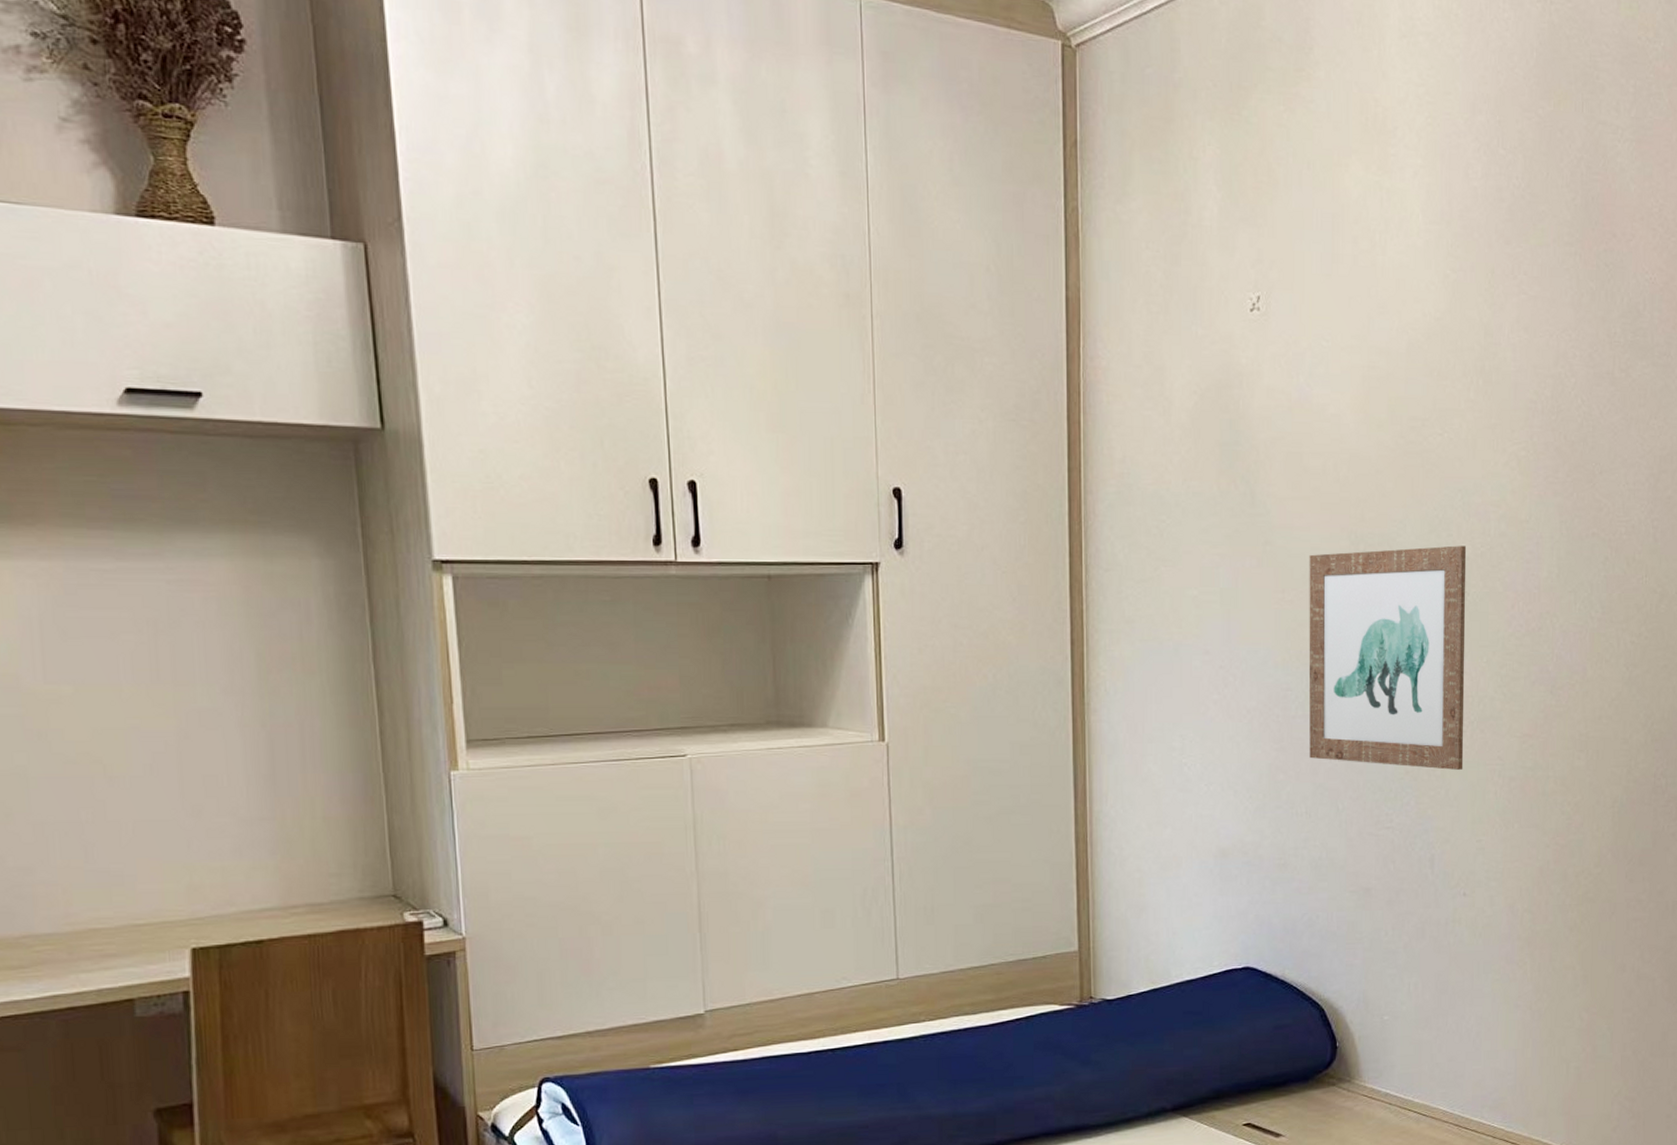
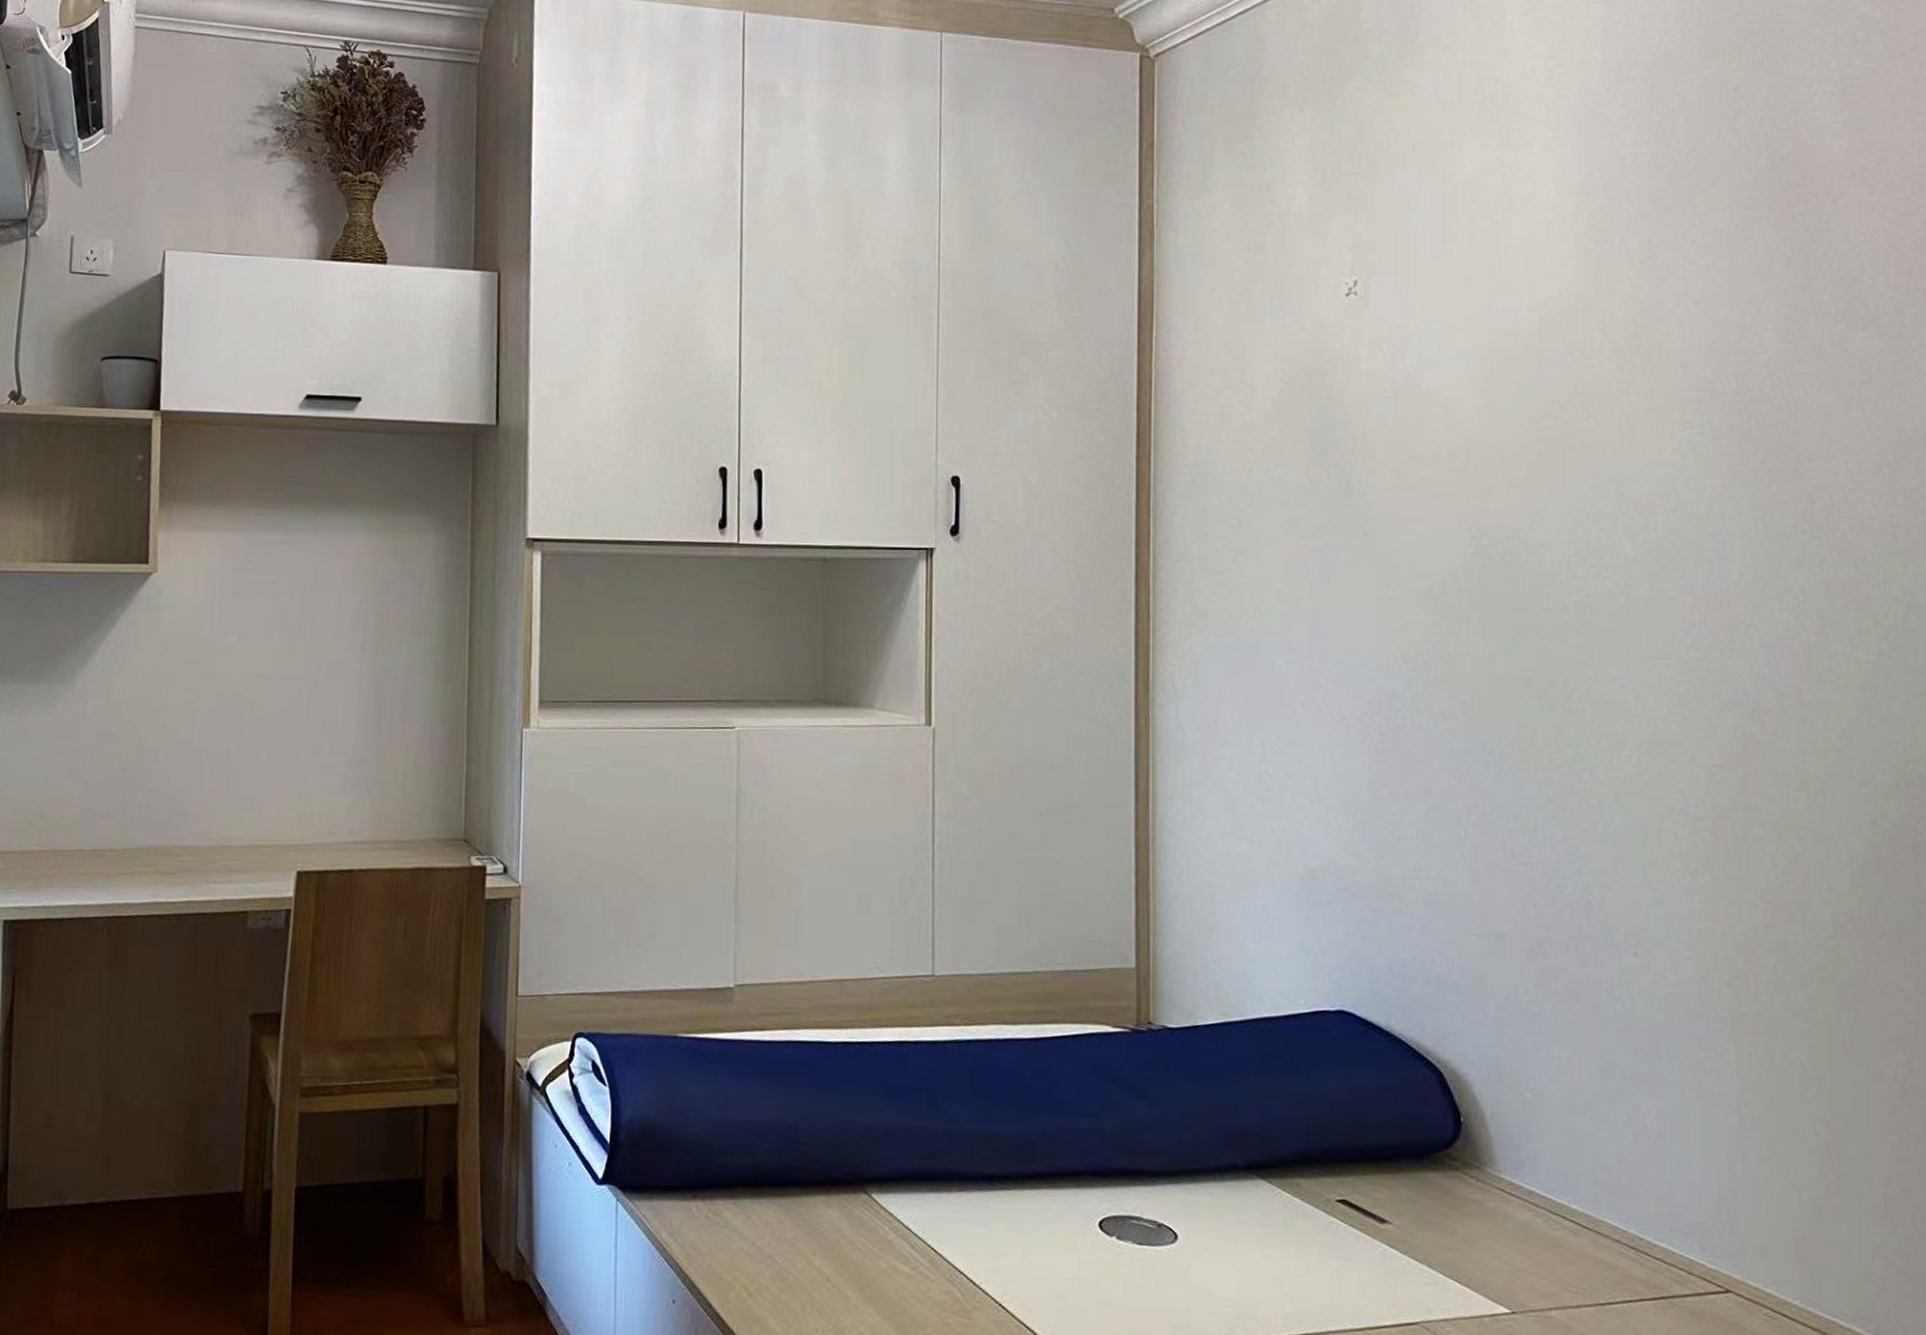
wall art: present [1309,545,1467,771] -> none [1419,542,1629,803]

